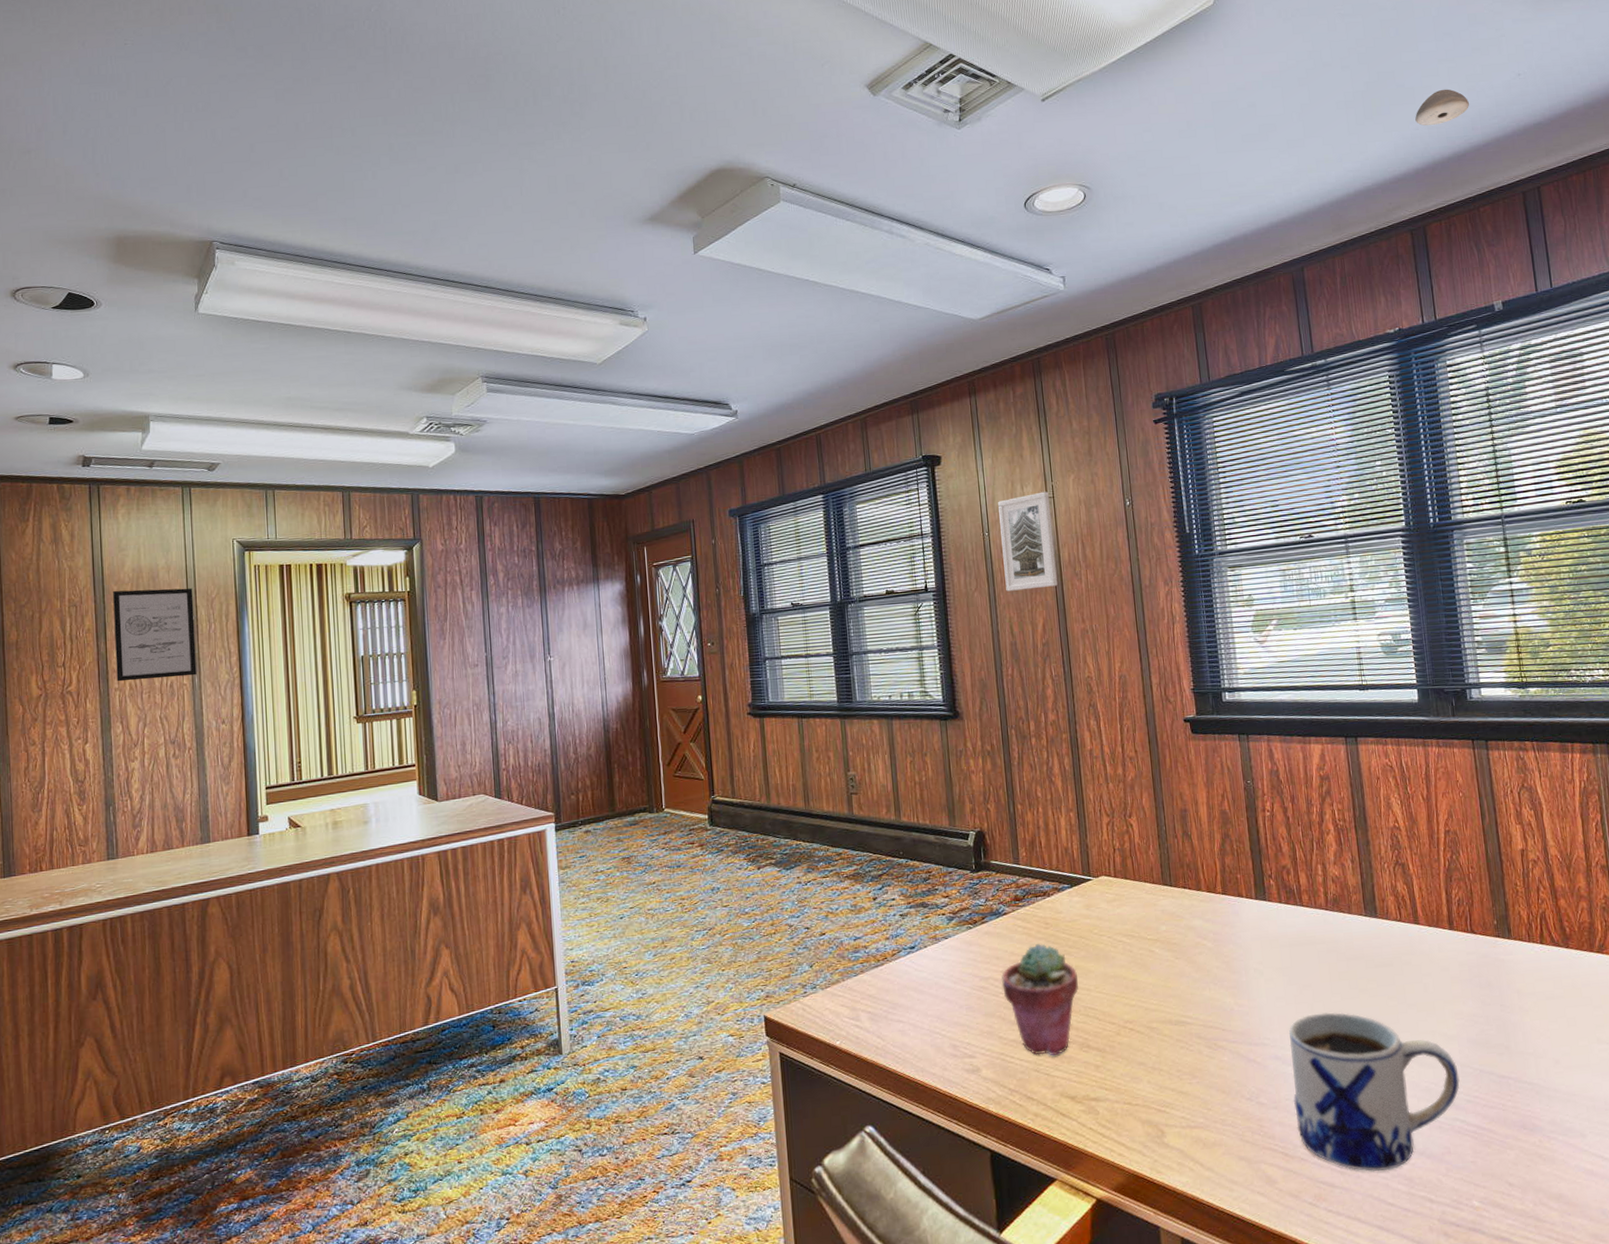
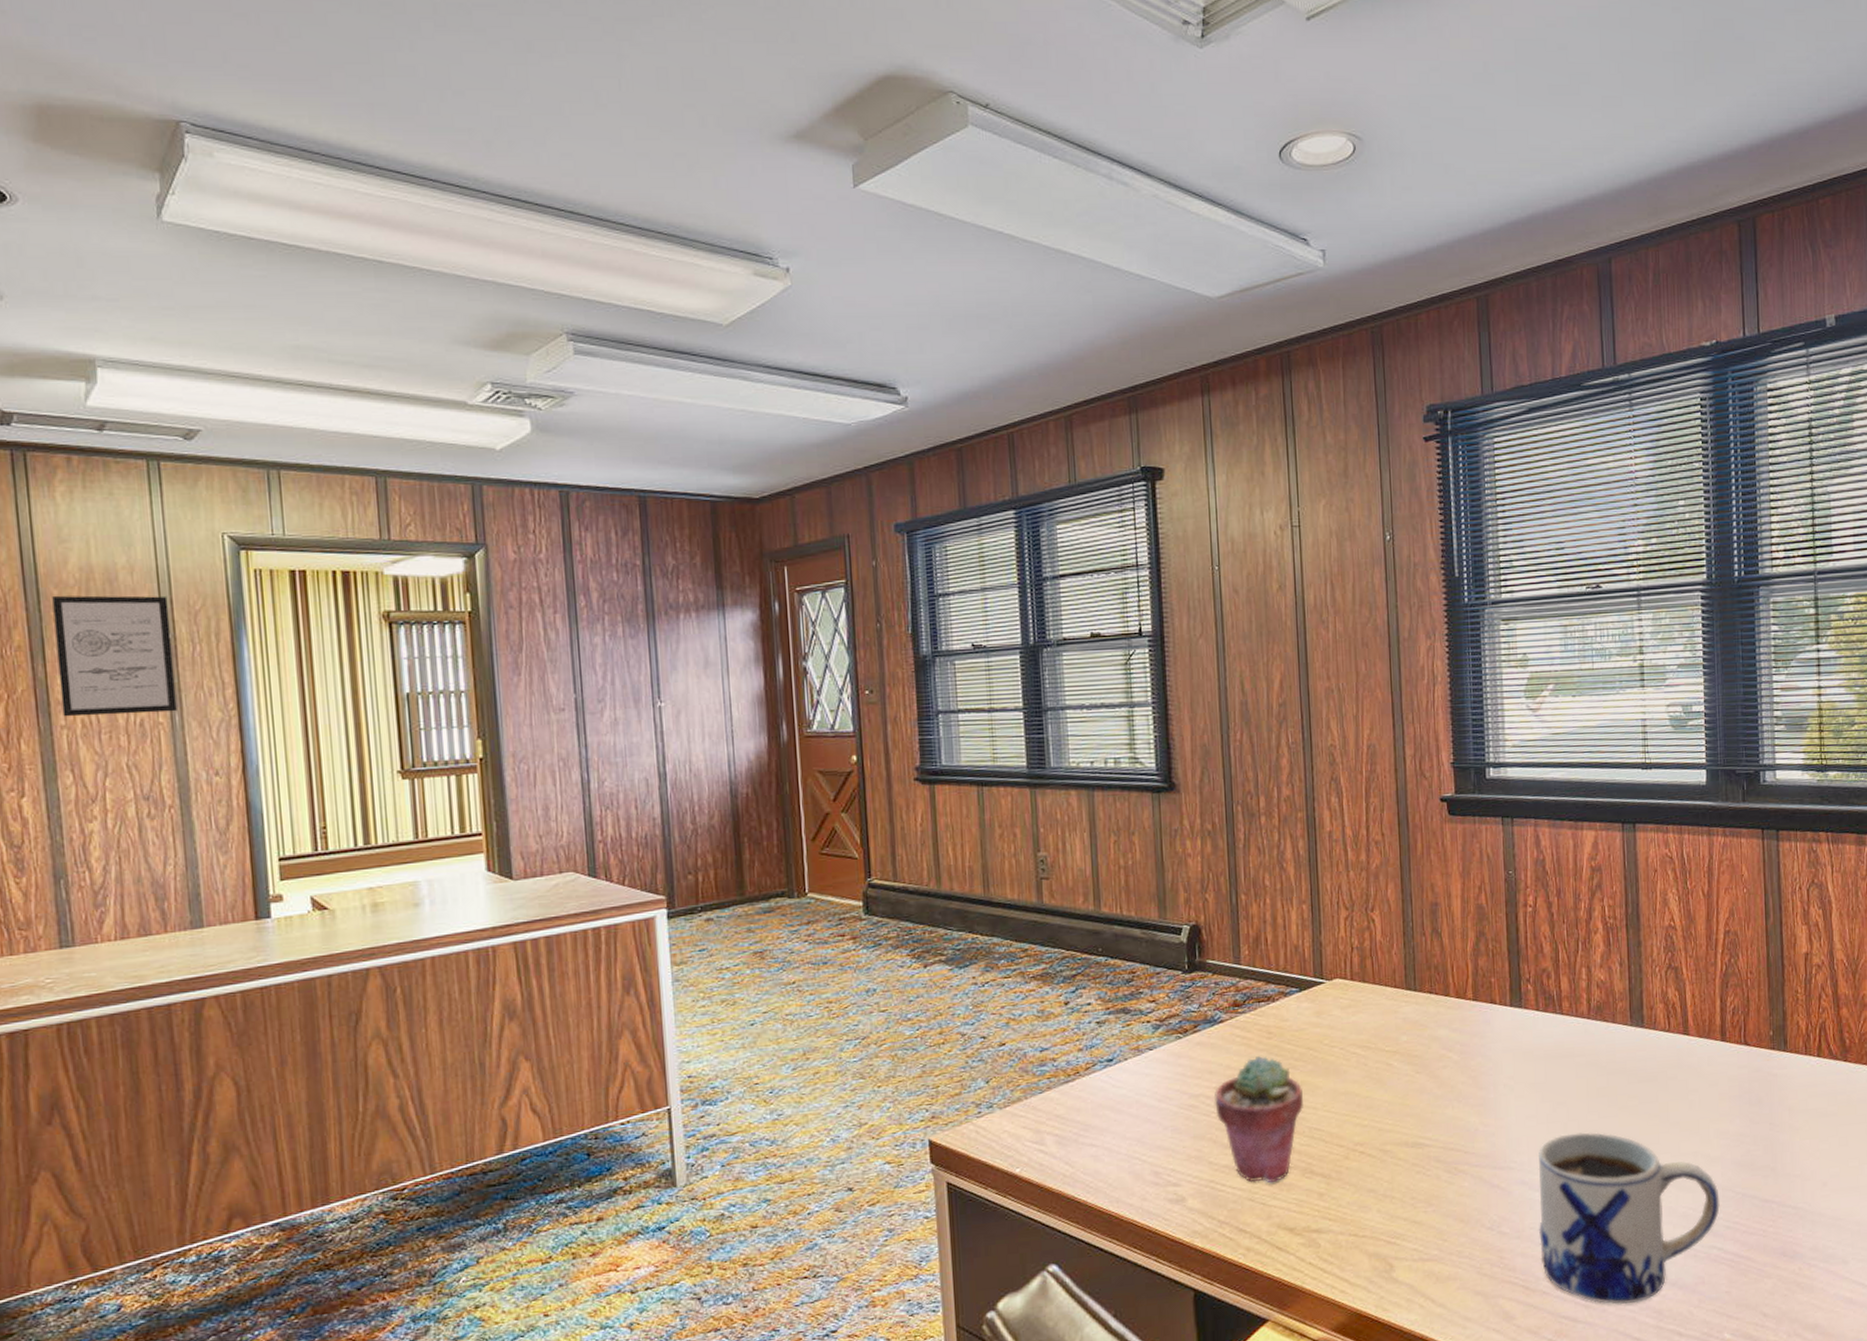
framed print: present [998,491,1058,591] -> none [1232,519,1300,639]
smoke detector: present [1415,89,1469,126] -> none [1754,47,1817,92]

